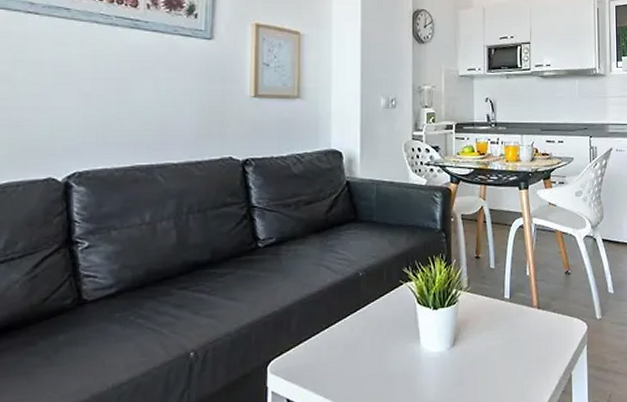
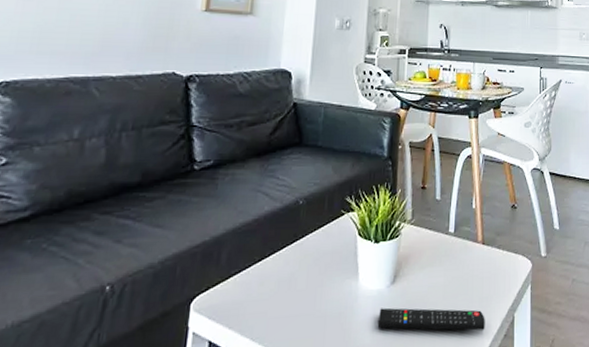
remote control: none [441,368,544,388] -> present [377,307,485,331]

